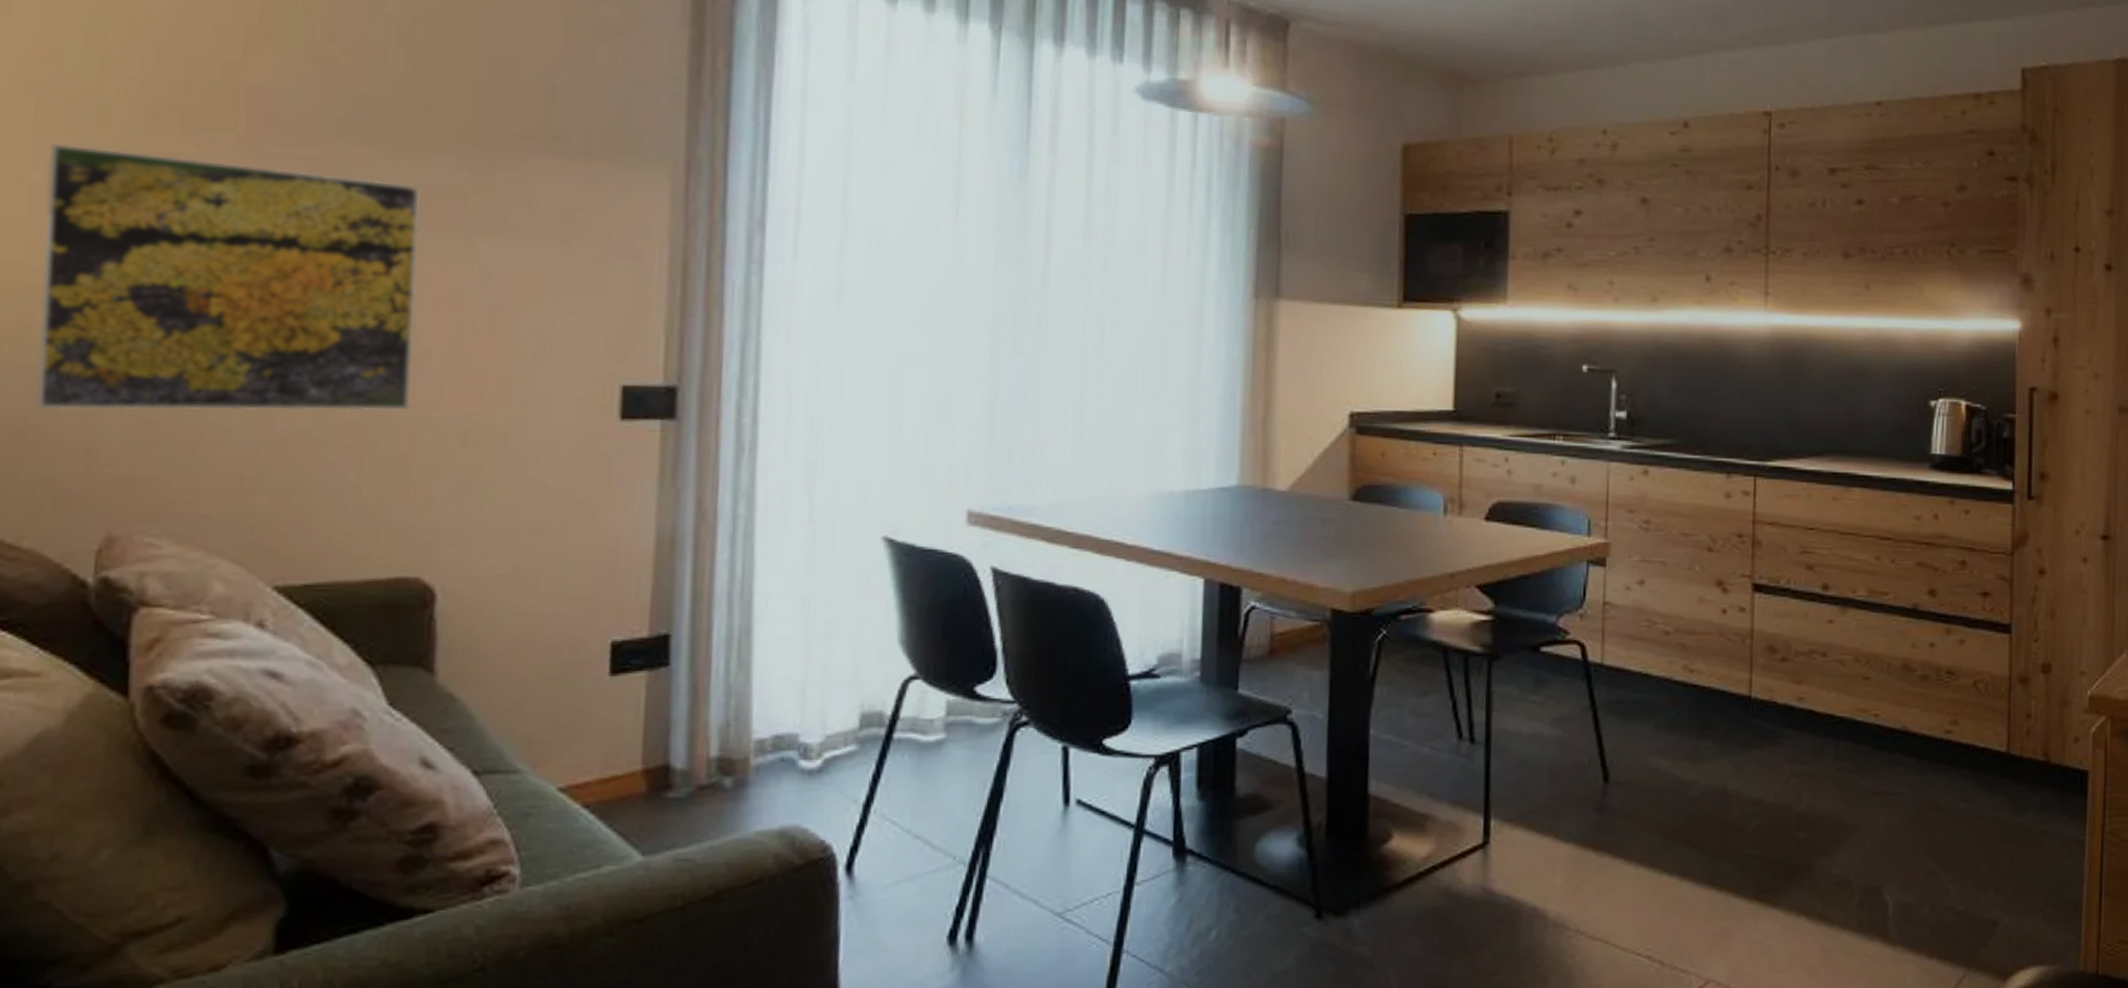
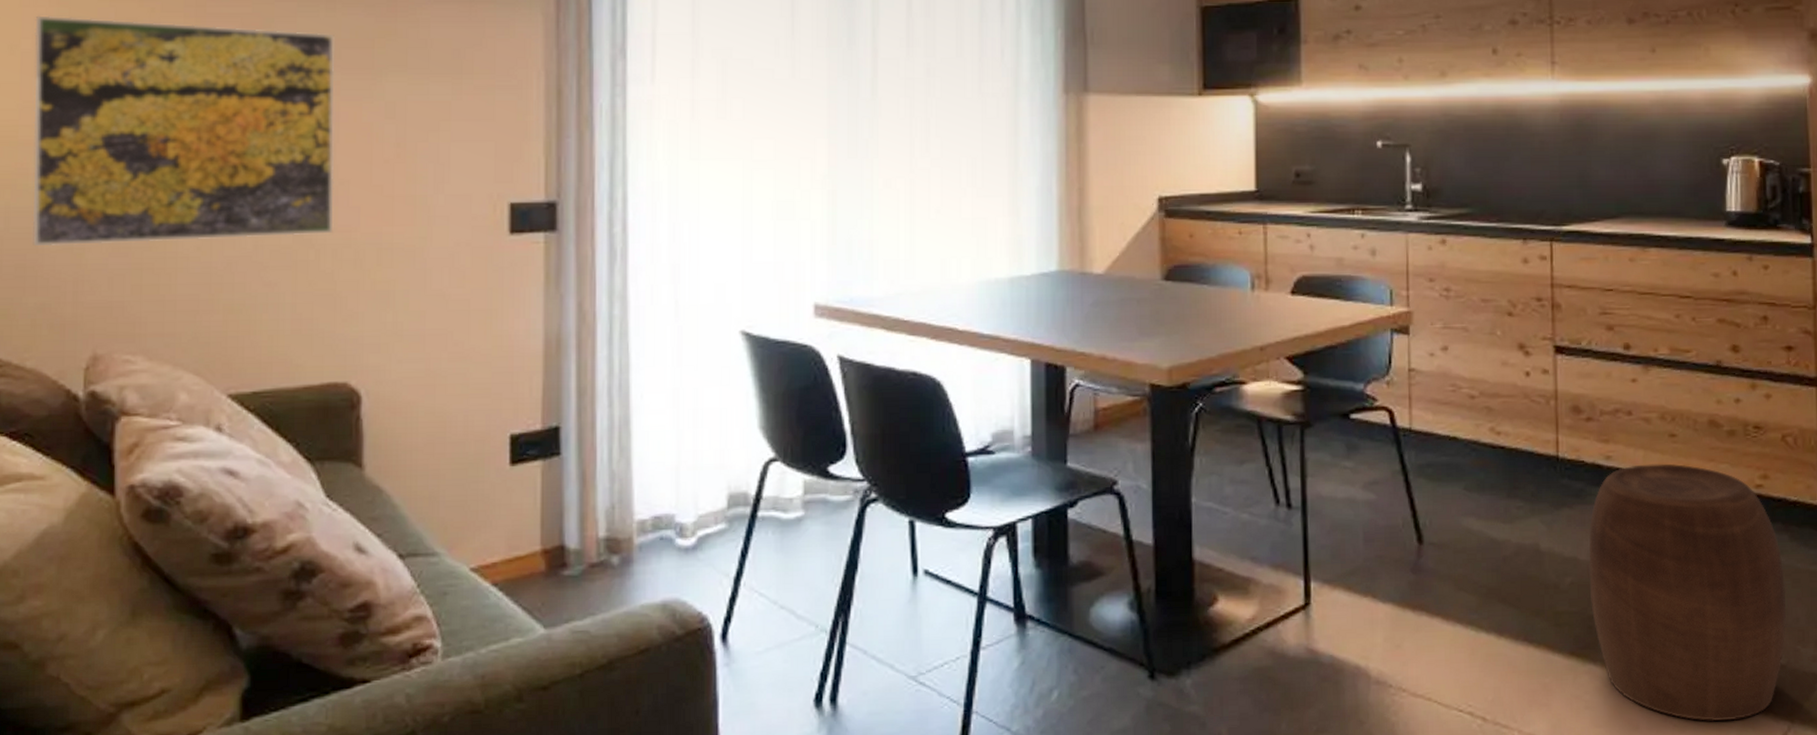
stool: none [1775,707,1969,967] -> present [1588,463,1786,721]

